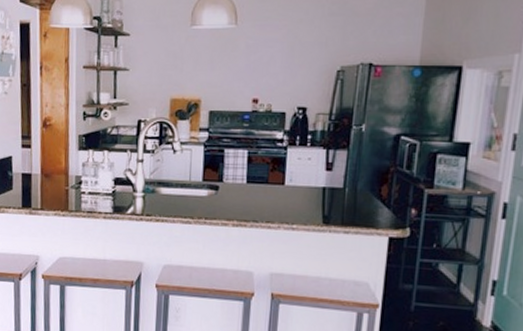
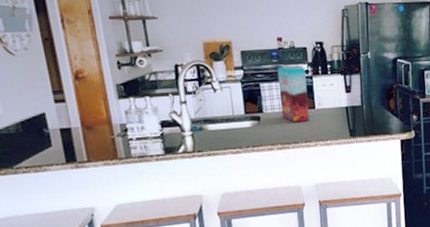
cereal box: none [243,132,280,199] -> present [277,66,309,123]

